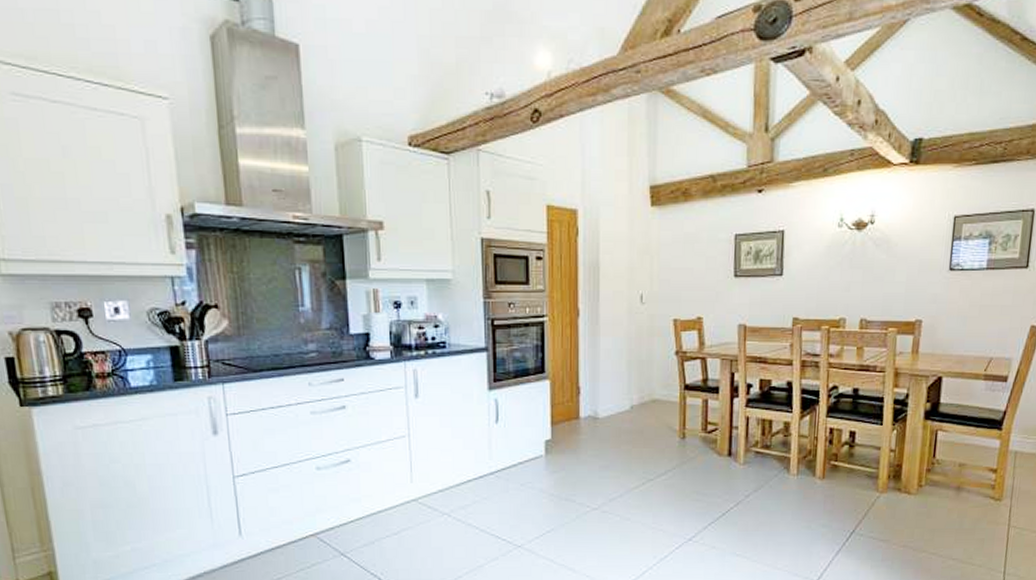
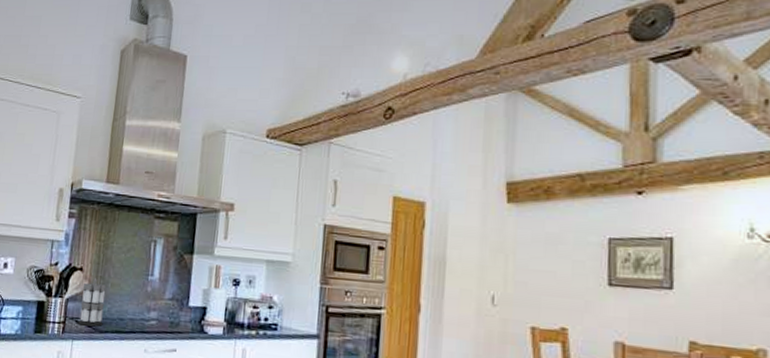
spice rack: none [222,315,256,367] -> present [78,278,107,327]

